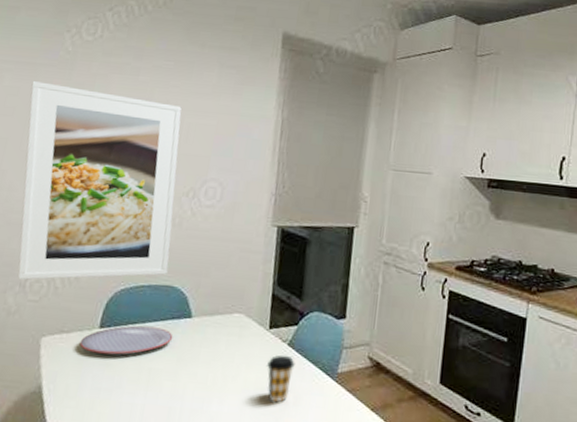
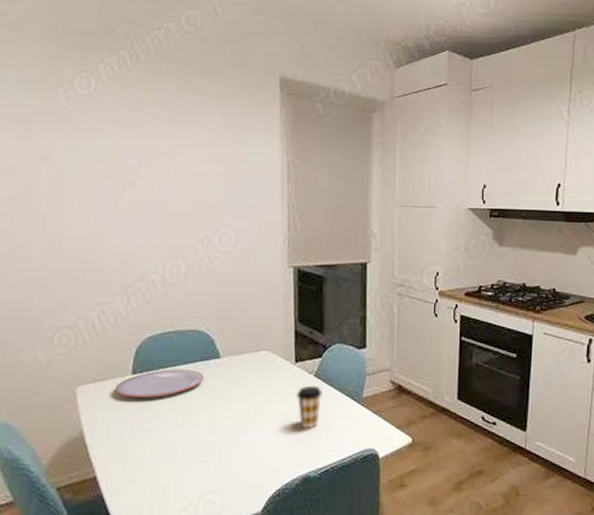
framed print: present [17,81,182,280] -> none [30,139,192,334]

